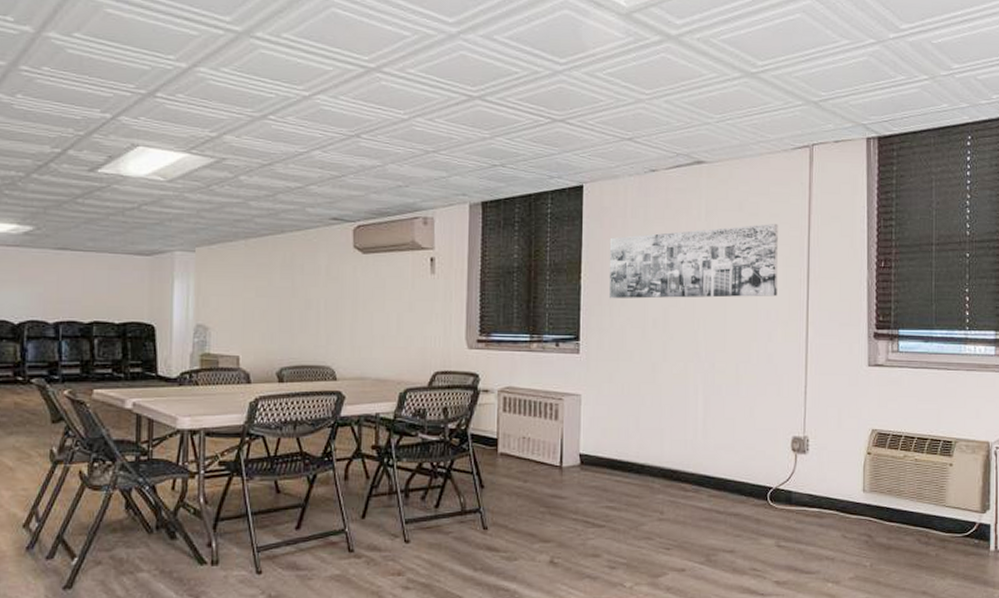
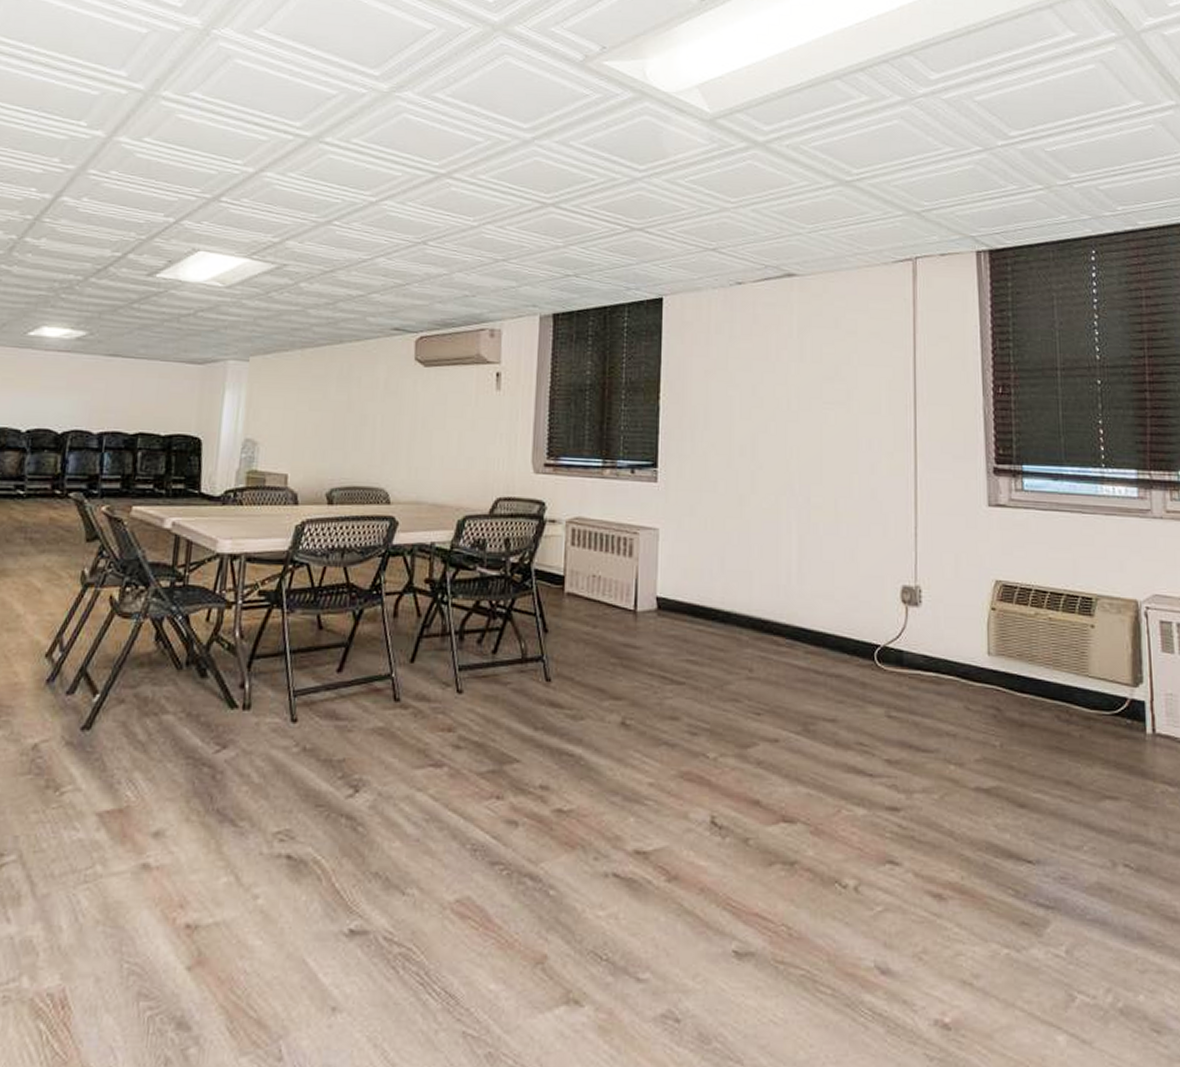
wall art: present [609,224,778,299] -> none [690,343,880,424]

